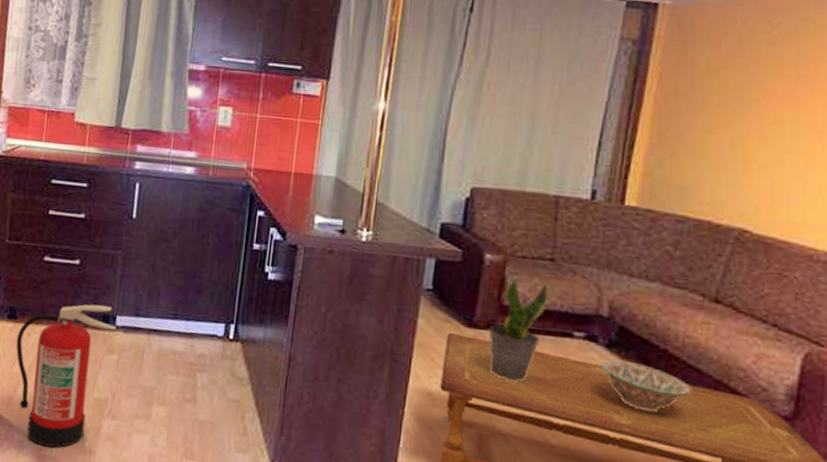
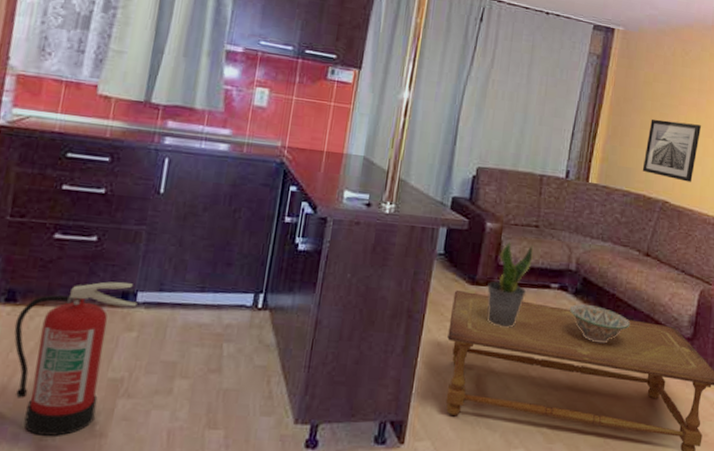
wall art: none [705,119,801,204] -> present [642,119,701,182]

